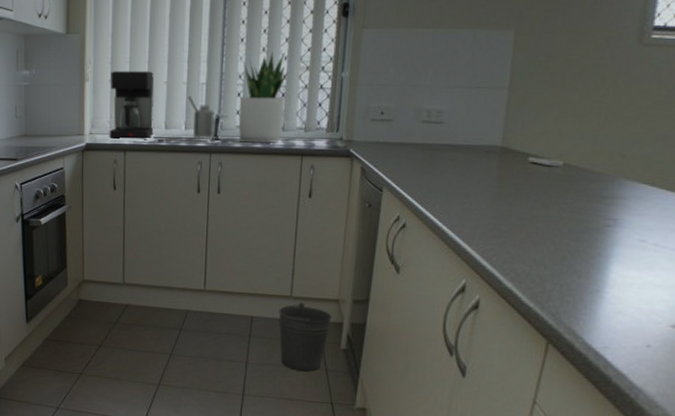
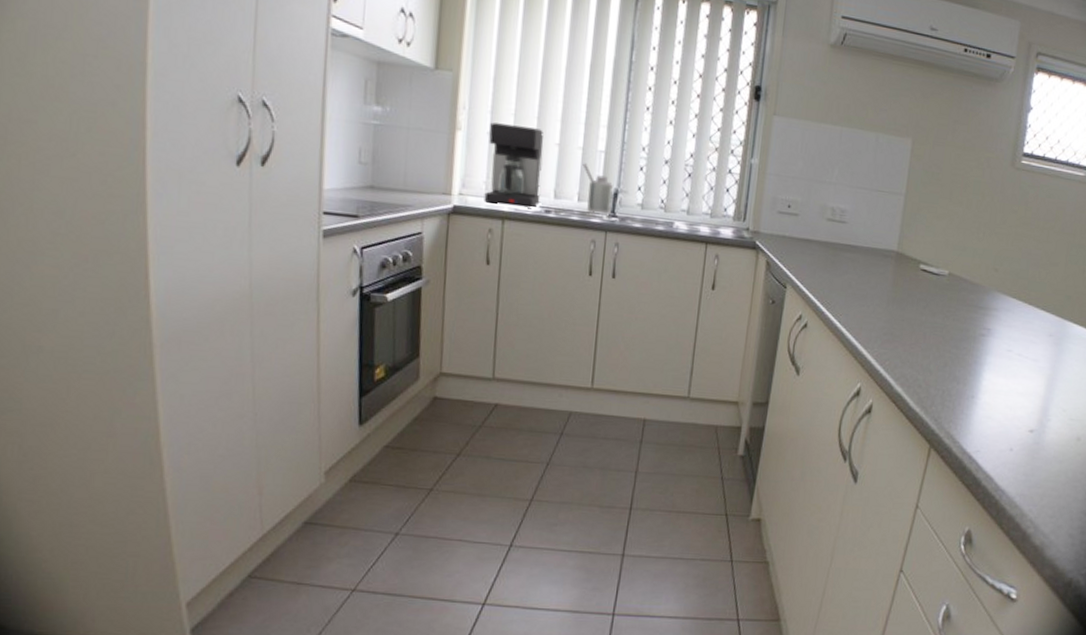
planter: present [238,52,288,143] -> none [639,126,696,227]
bucket: present [278,302,332,372] -> none [673,404,730,481]

